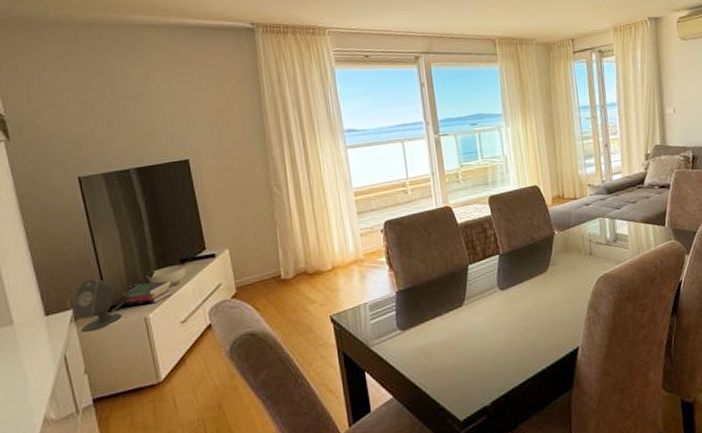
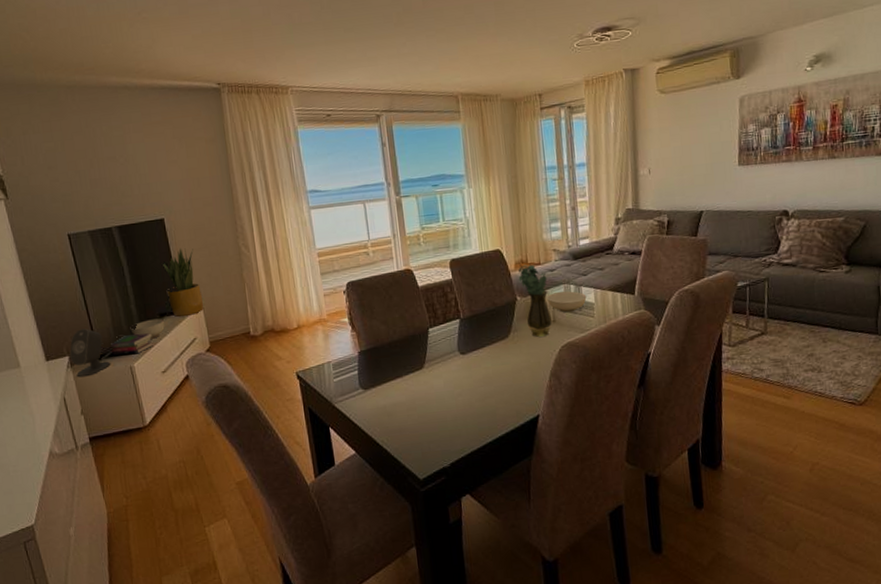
planter: none [183,190,231,263] -> present [160,248,204,318]
vase: none [555,198,589,270] -> present [518,263,552,337]
bowl: none [583,224,621,245] -> present [546,291,587,313]

